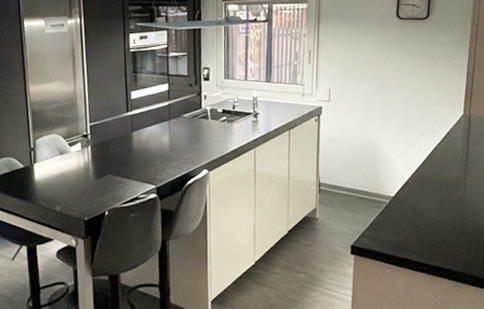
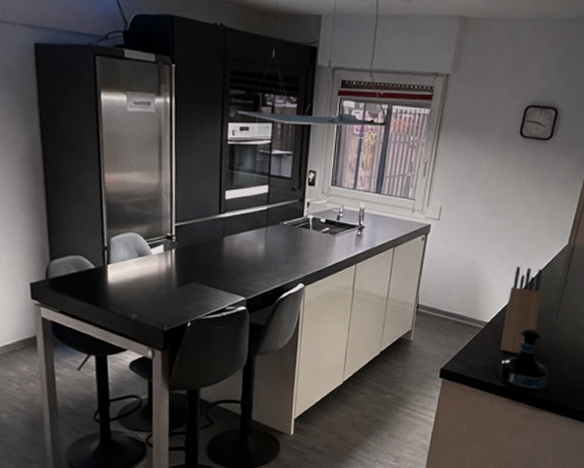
knife block: none [409,140,446,228] -> present [500,267,543,355]
tequila bottle: none [412,200,467,266] -> present [499,328,549,391]

